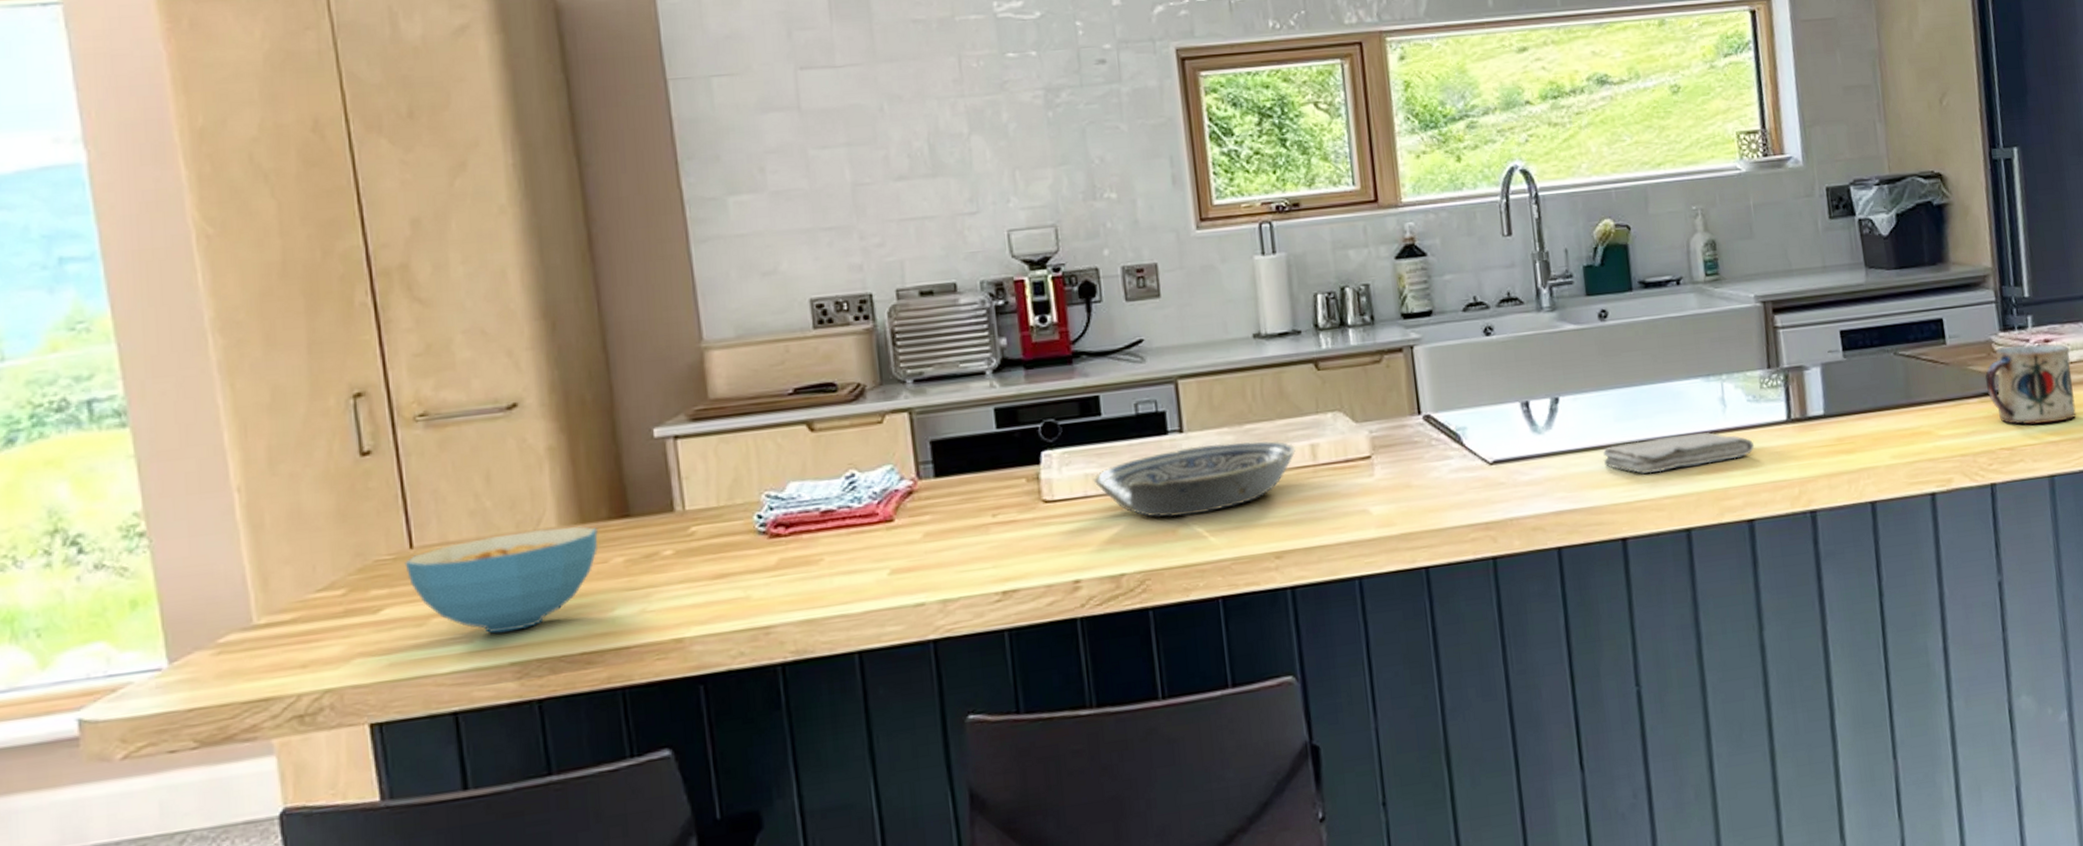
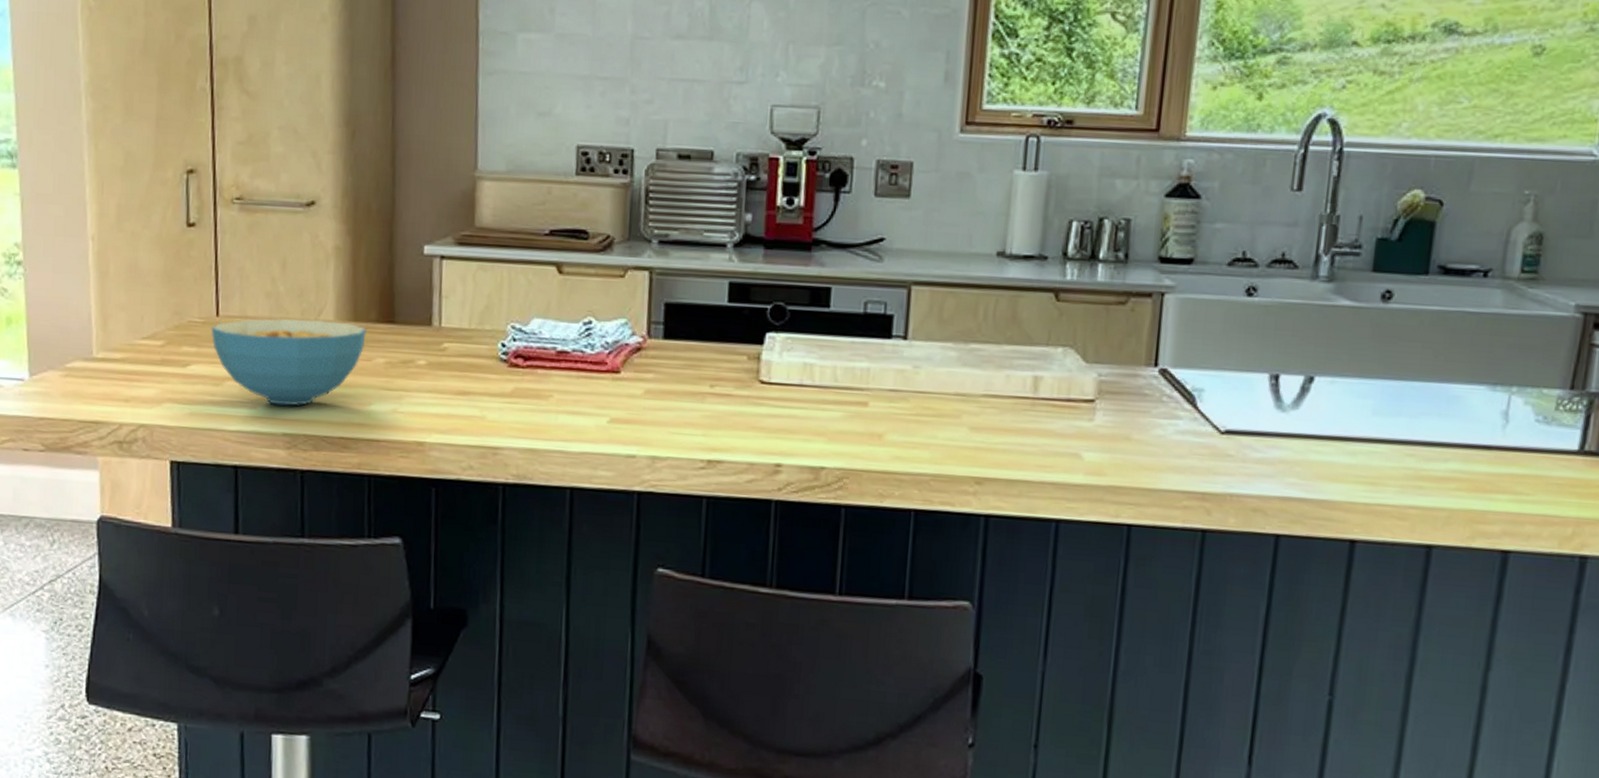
bowl: present [1093,440,1297,518] -> none [811,355,1019,425]
washcloth: present [1603,432,1755,475] -> none [1350,440,1532,482]

